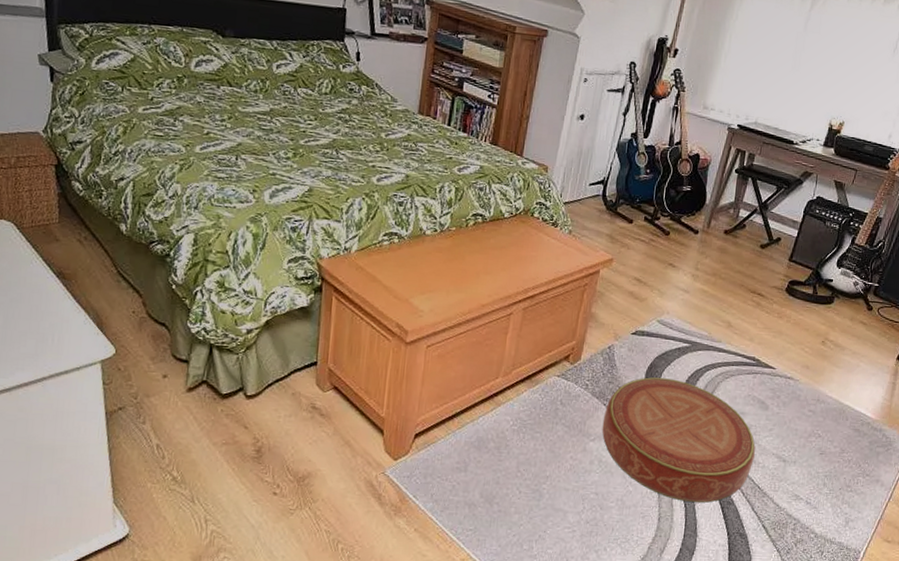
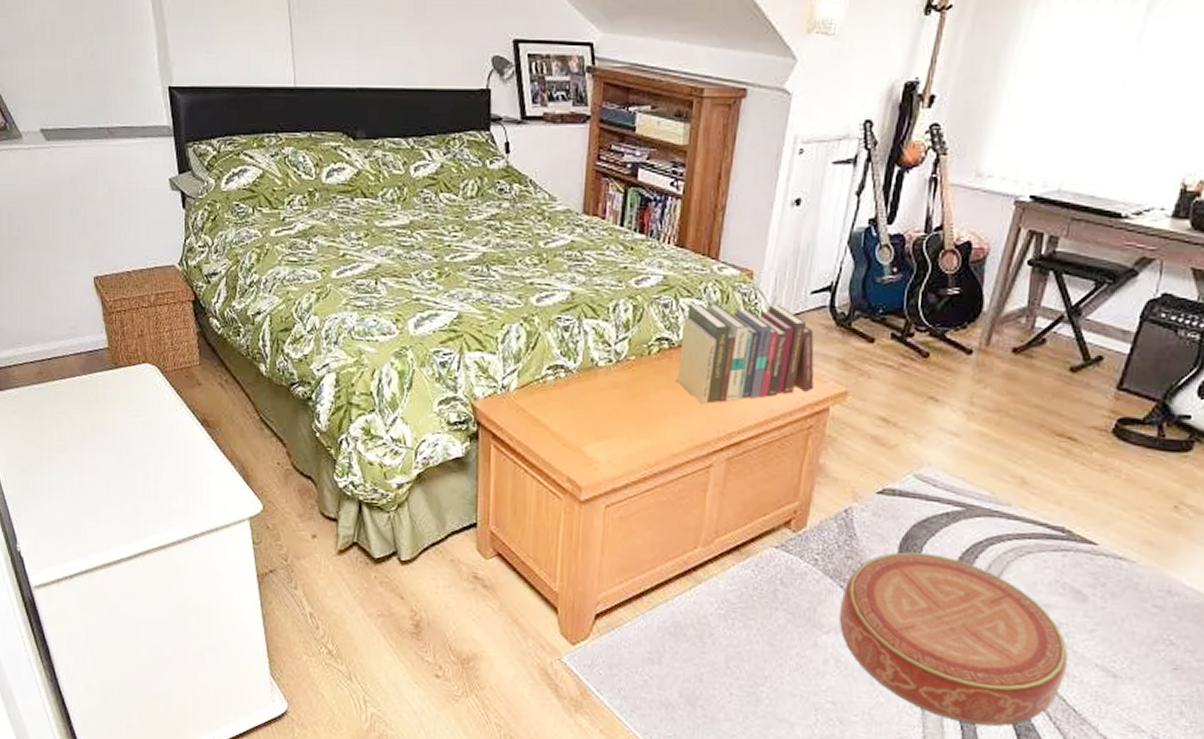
books: none [487,188,591,267] -> present [677,303,815,405]

